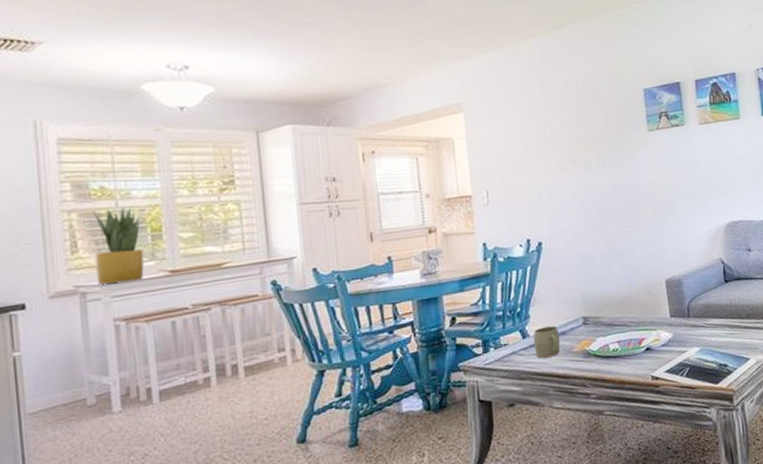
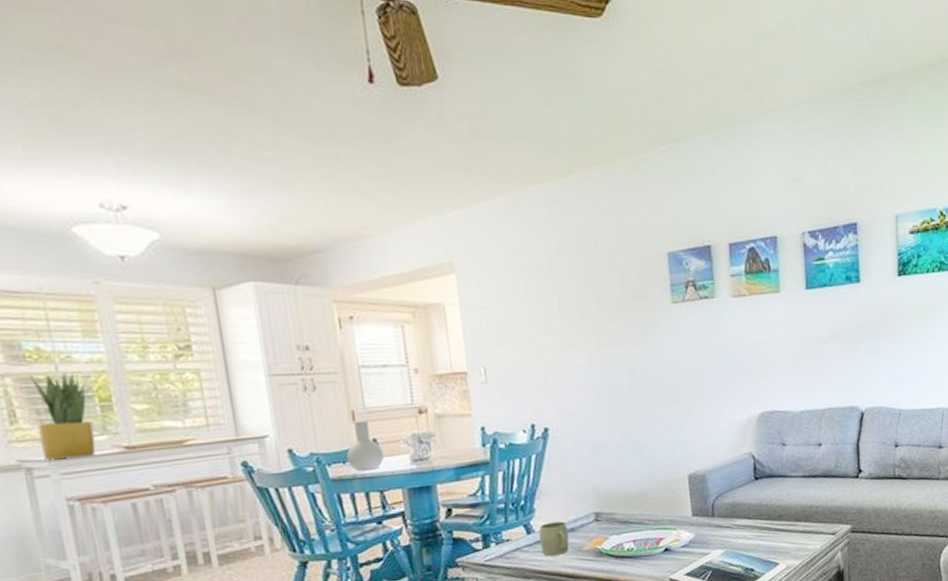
vase: none [363,241,398,286] -> present [346,421,385,471]

